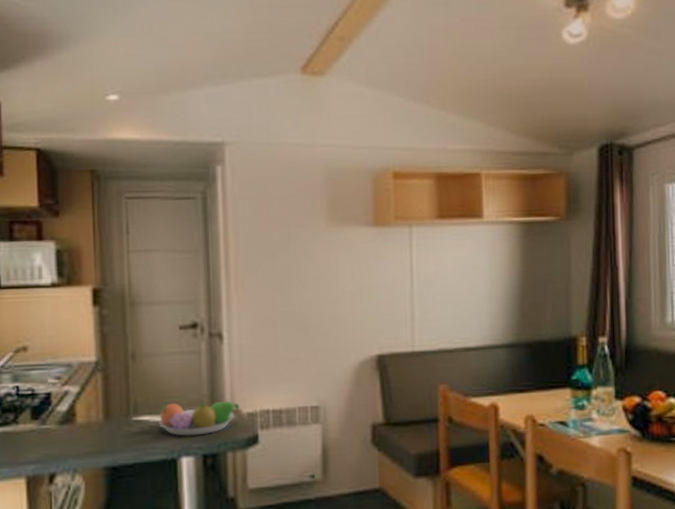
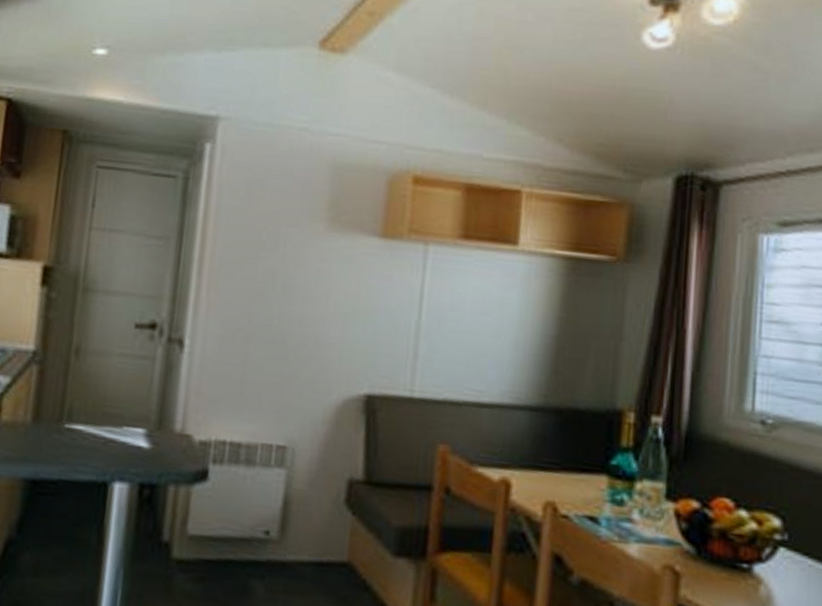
fruit bowl: present [158,401,240,436] -> none [94,414,192,459]

